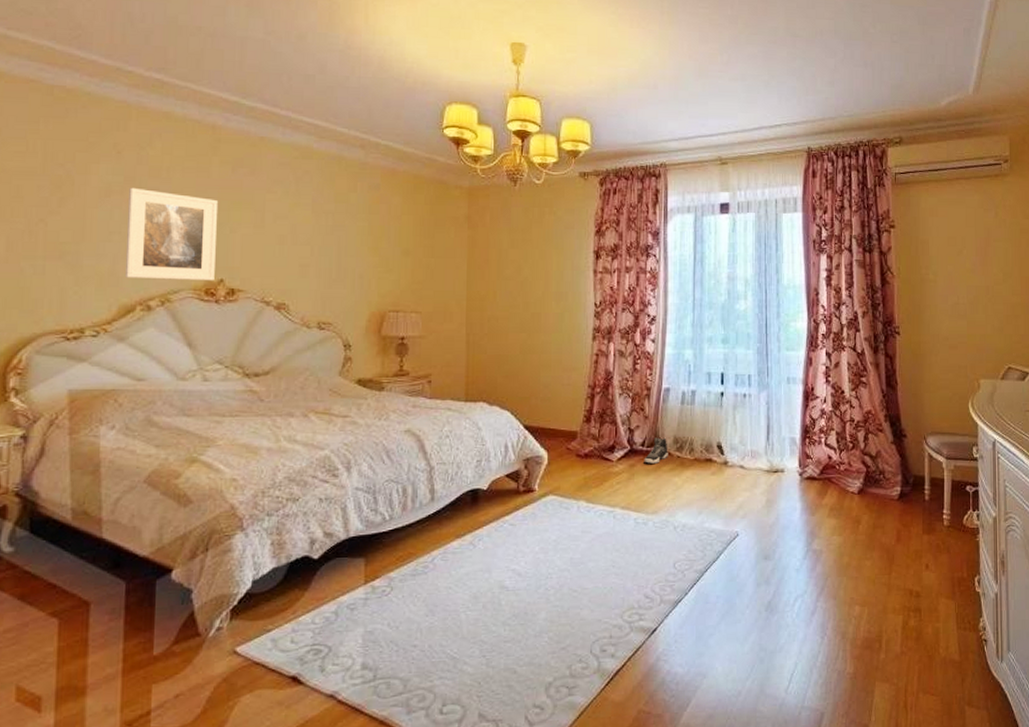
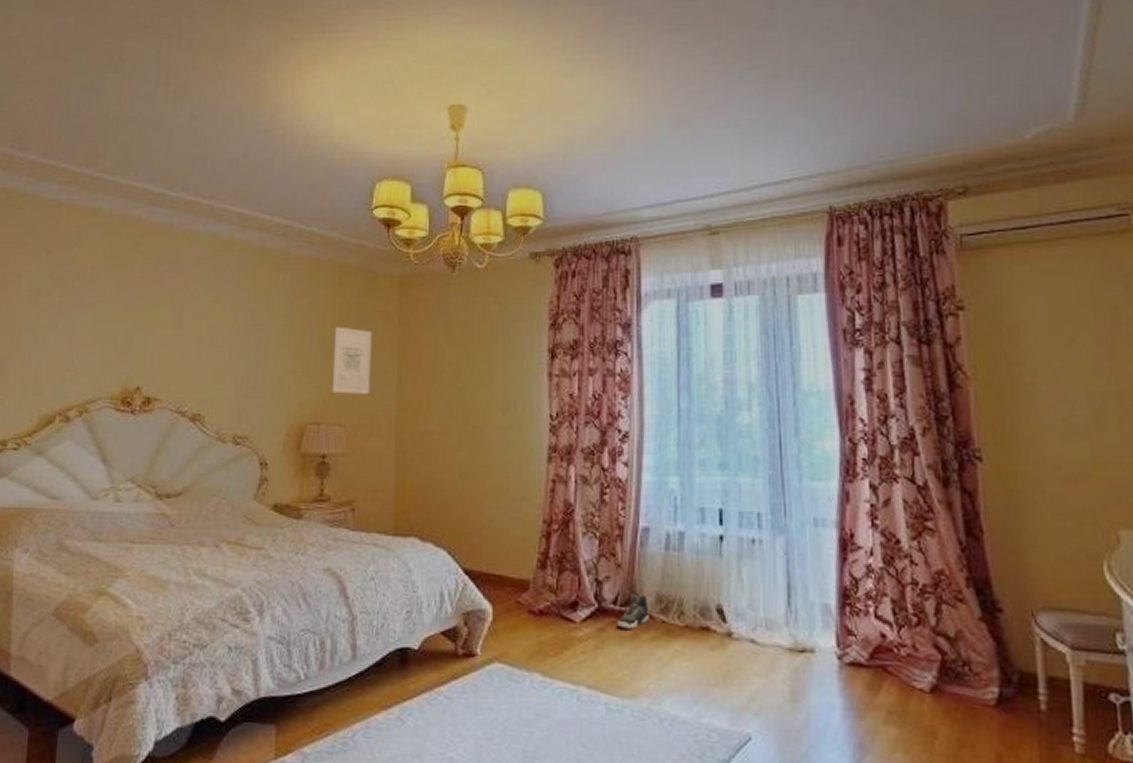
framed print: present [126,187,219,281] -> none [48,289,139,389]
wall art: none [408,229,444,286] -> present [331,326,372,394]

